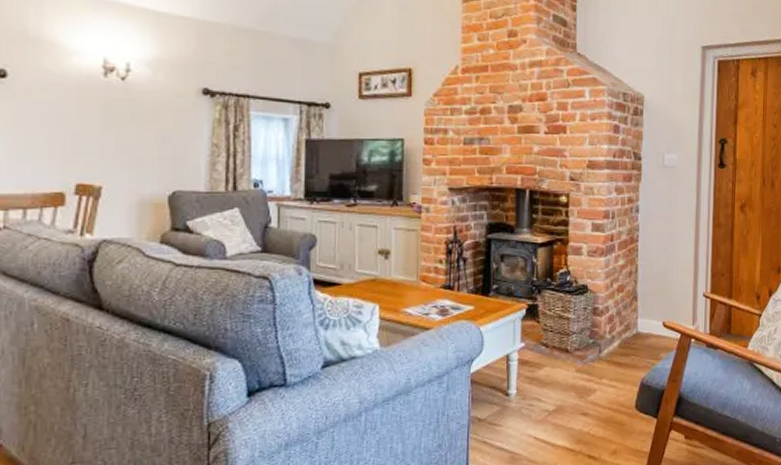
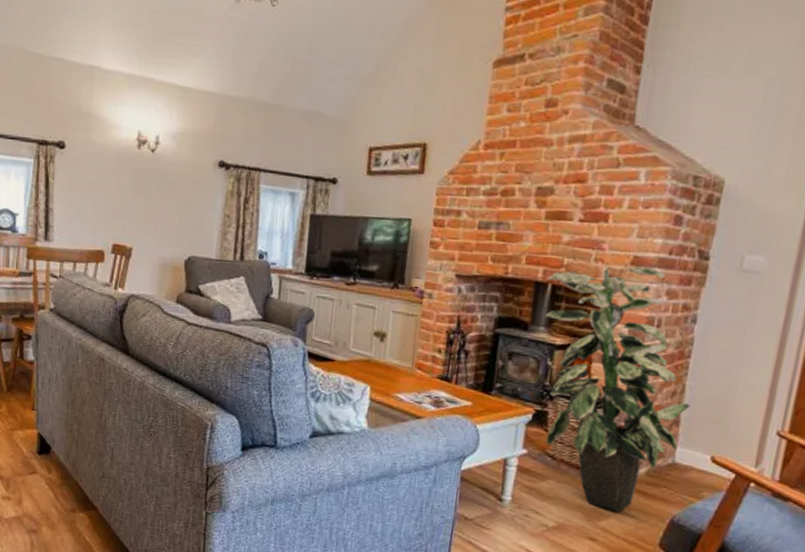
indoor plant: none [524,169,643,385] -> present [545,266,691,512]

